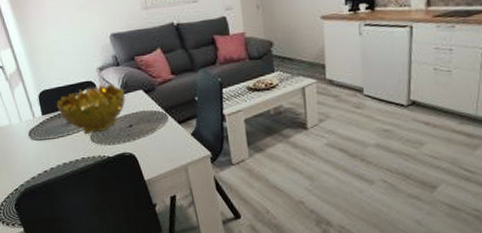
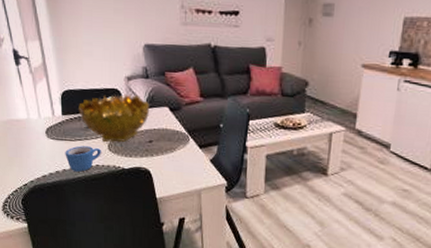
mug: none [50,141,85,168] -> present [65,146,101,172]

